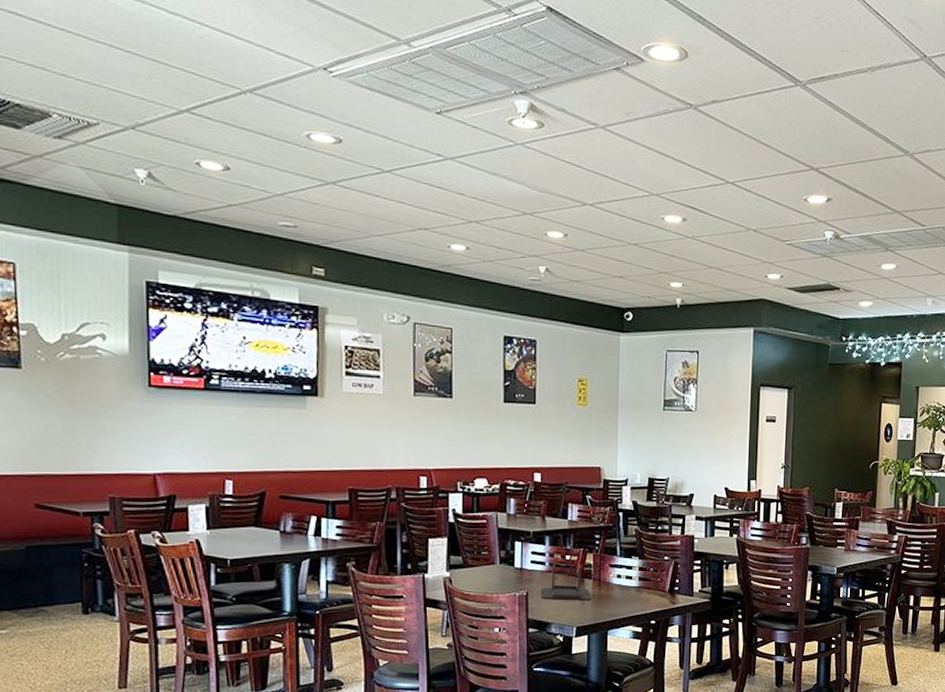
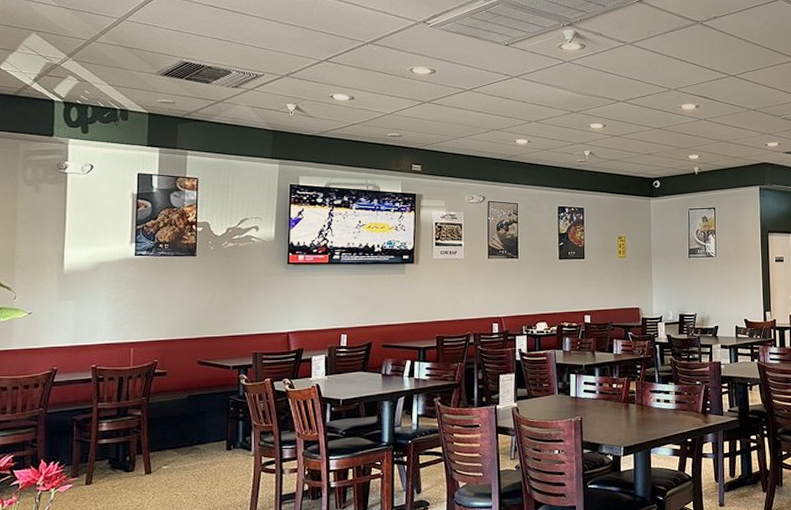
napkin holder: present [542,563,591,601] -> none [593,391,635,424]

